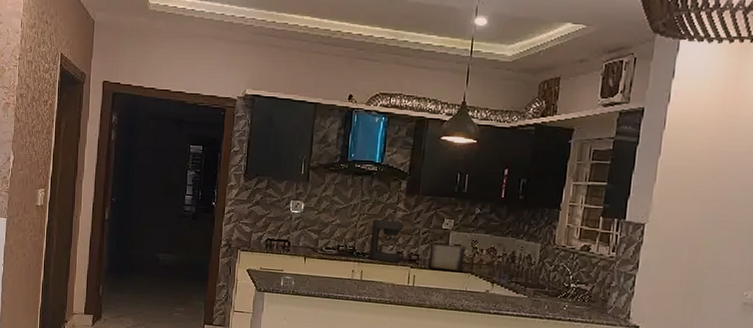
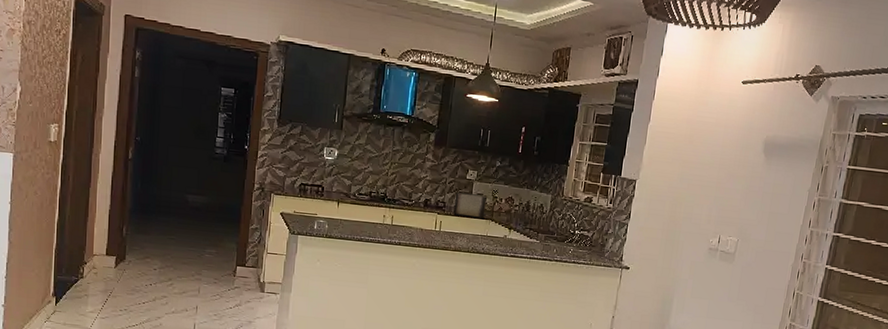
coffee maker: present [369,219,405,263] -> none [399,168,433,210]

